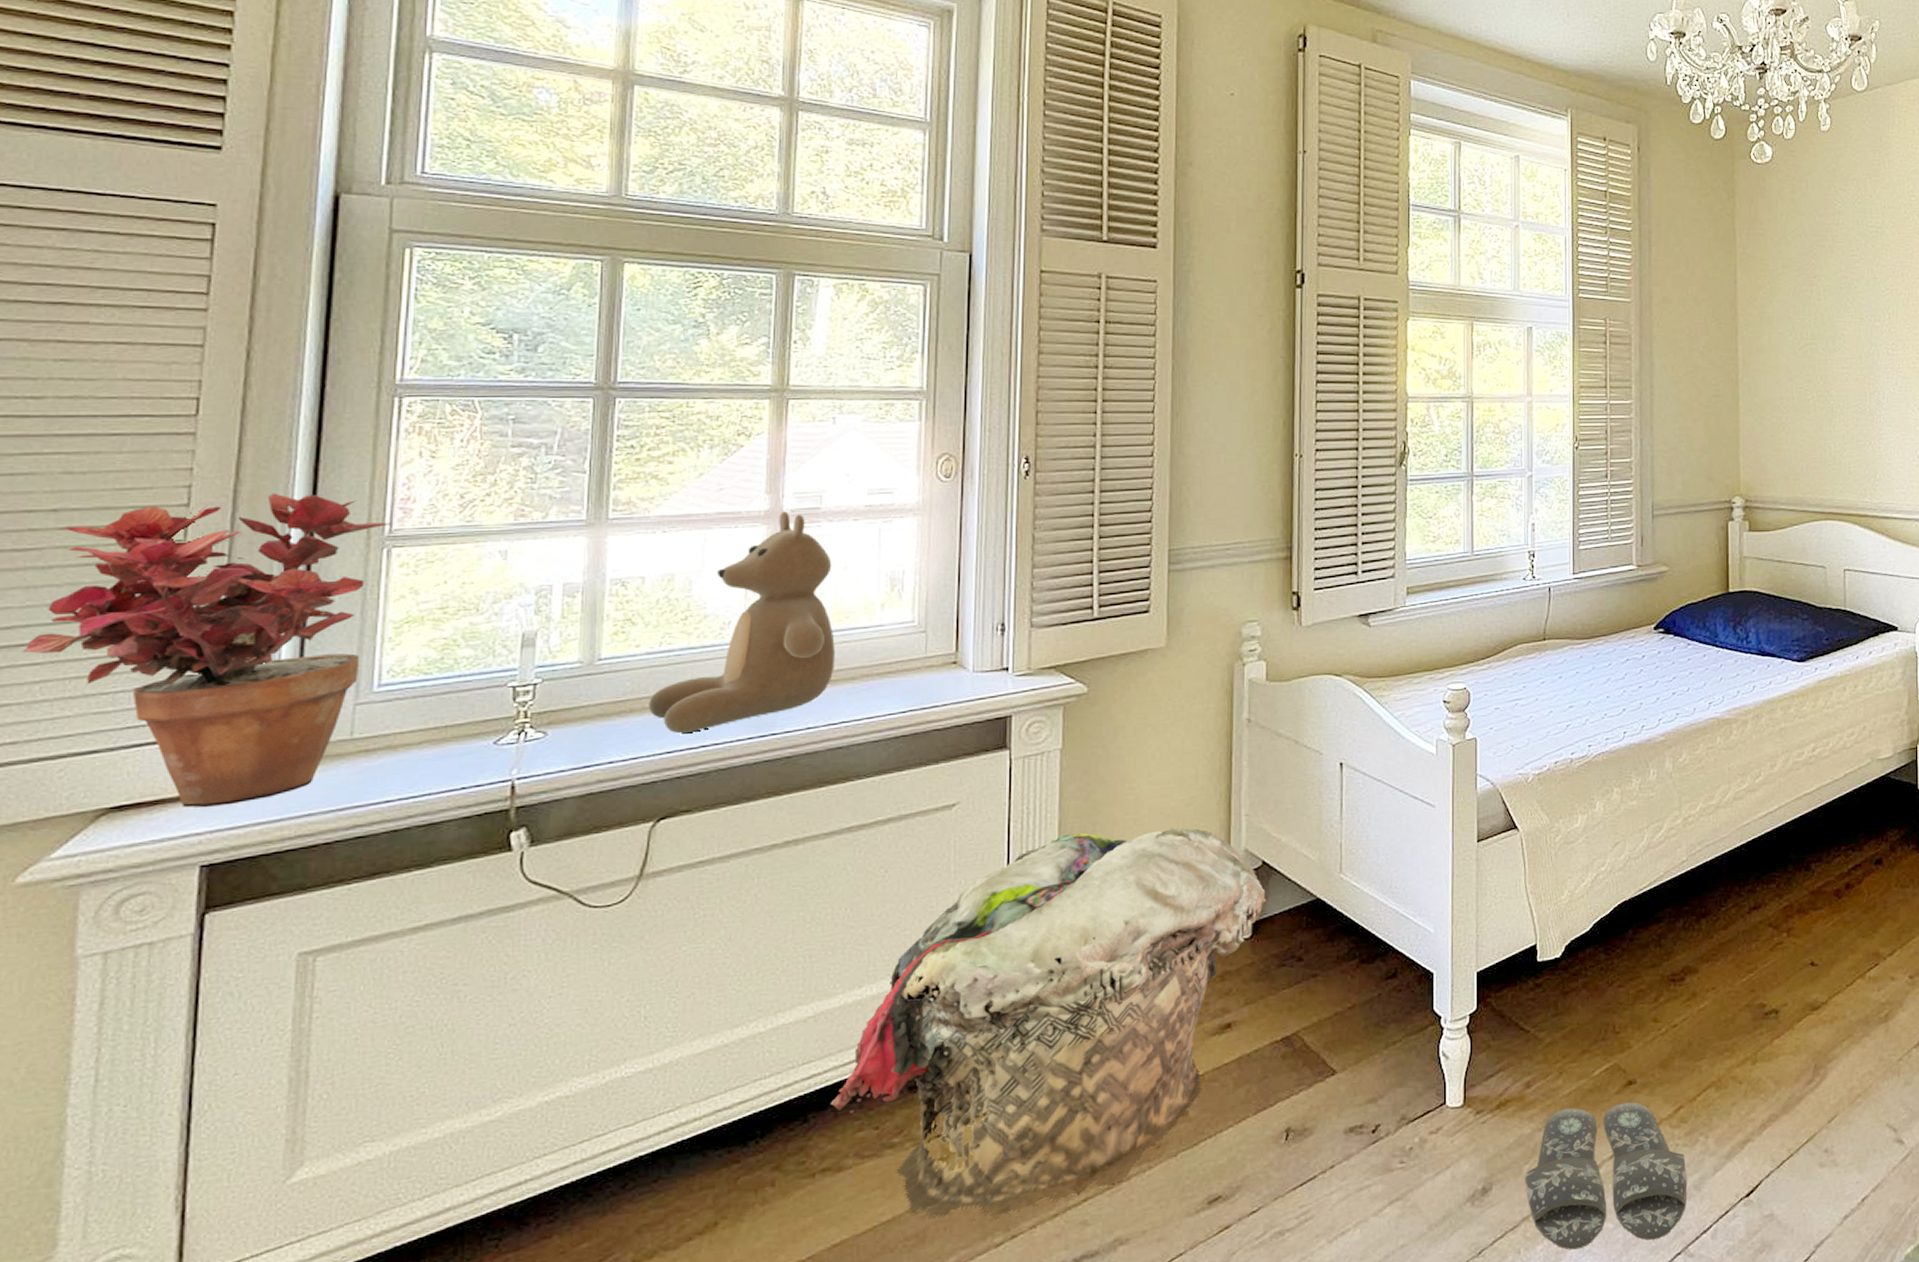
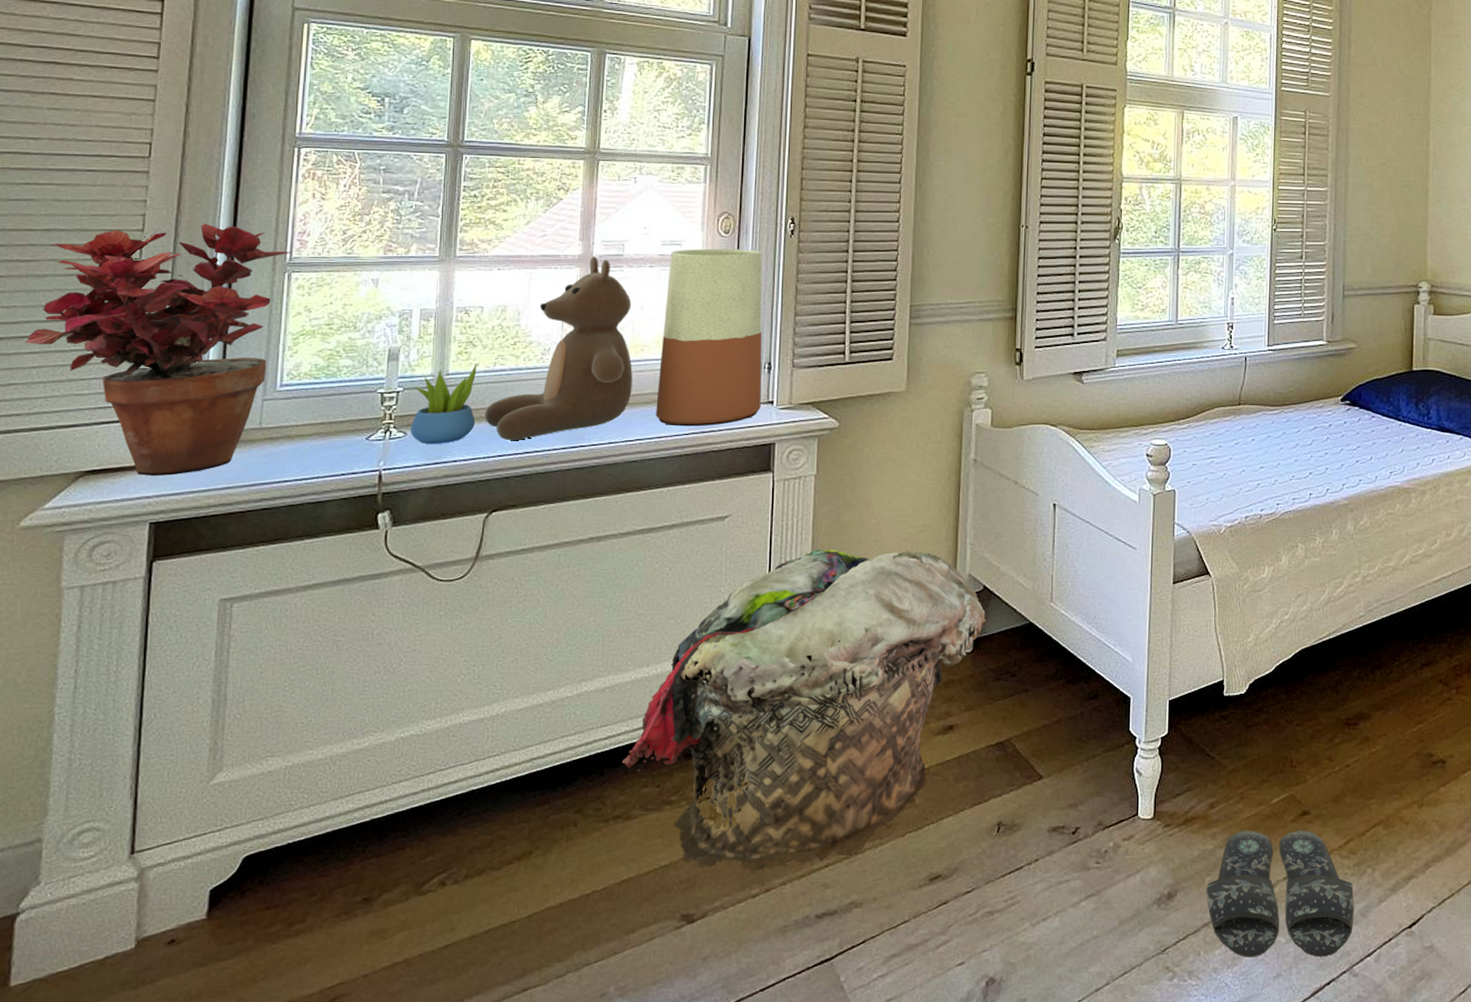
succulent plant: none [551,645,638,745] -> present [410,364,477,445]
vase: none [865,494,994,704] -> present [656,248,763,427]

